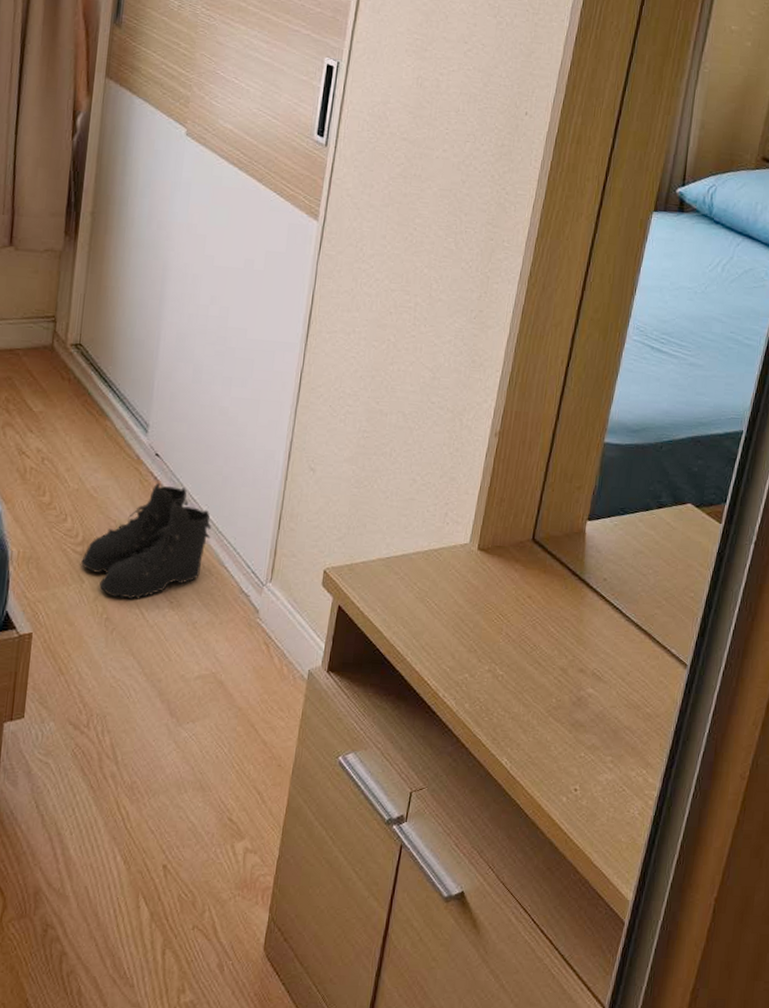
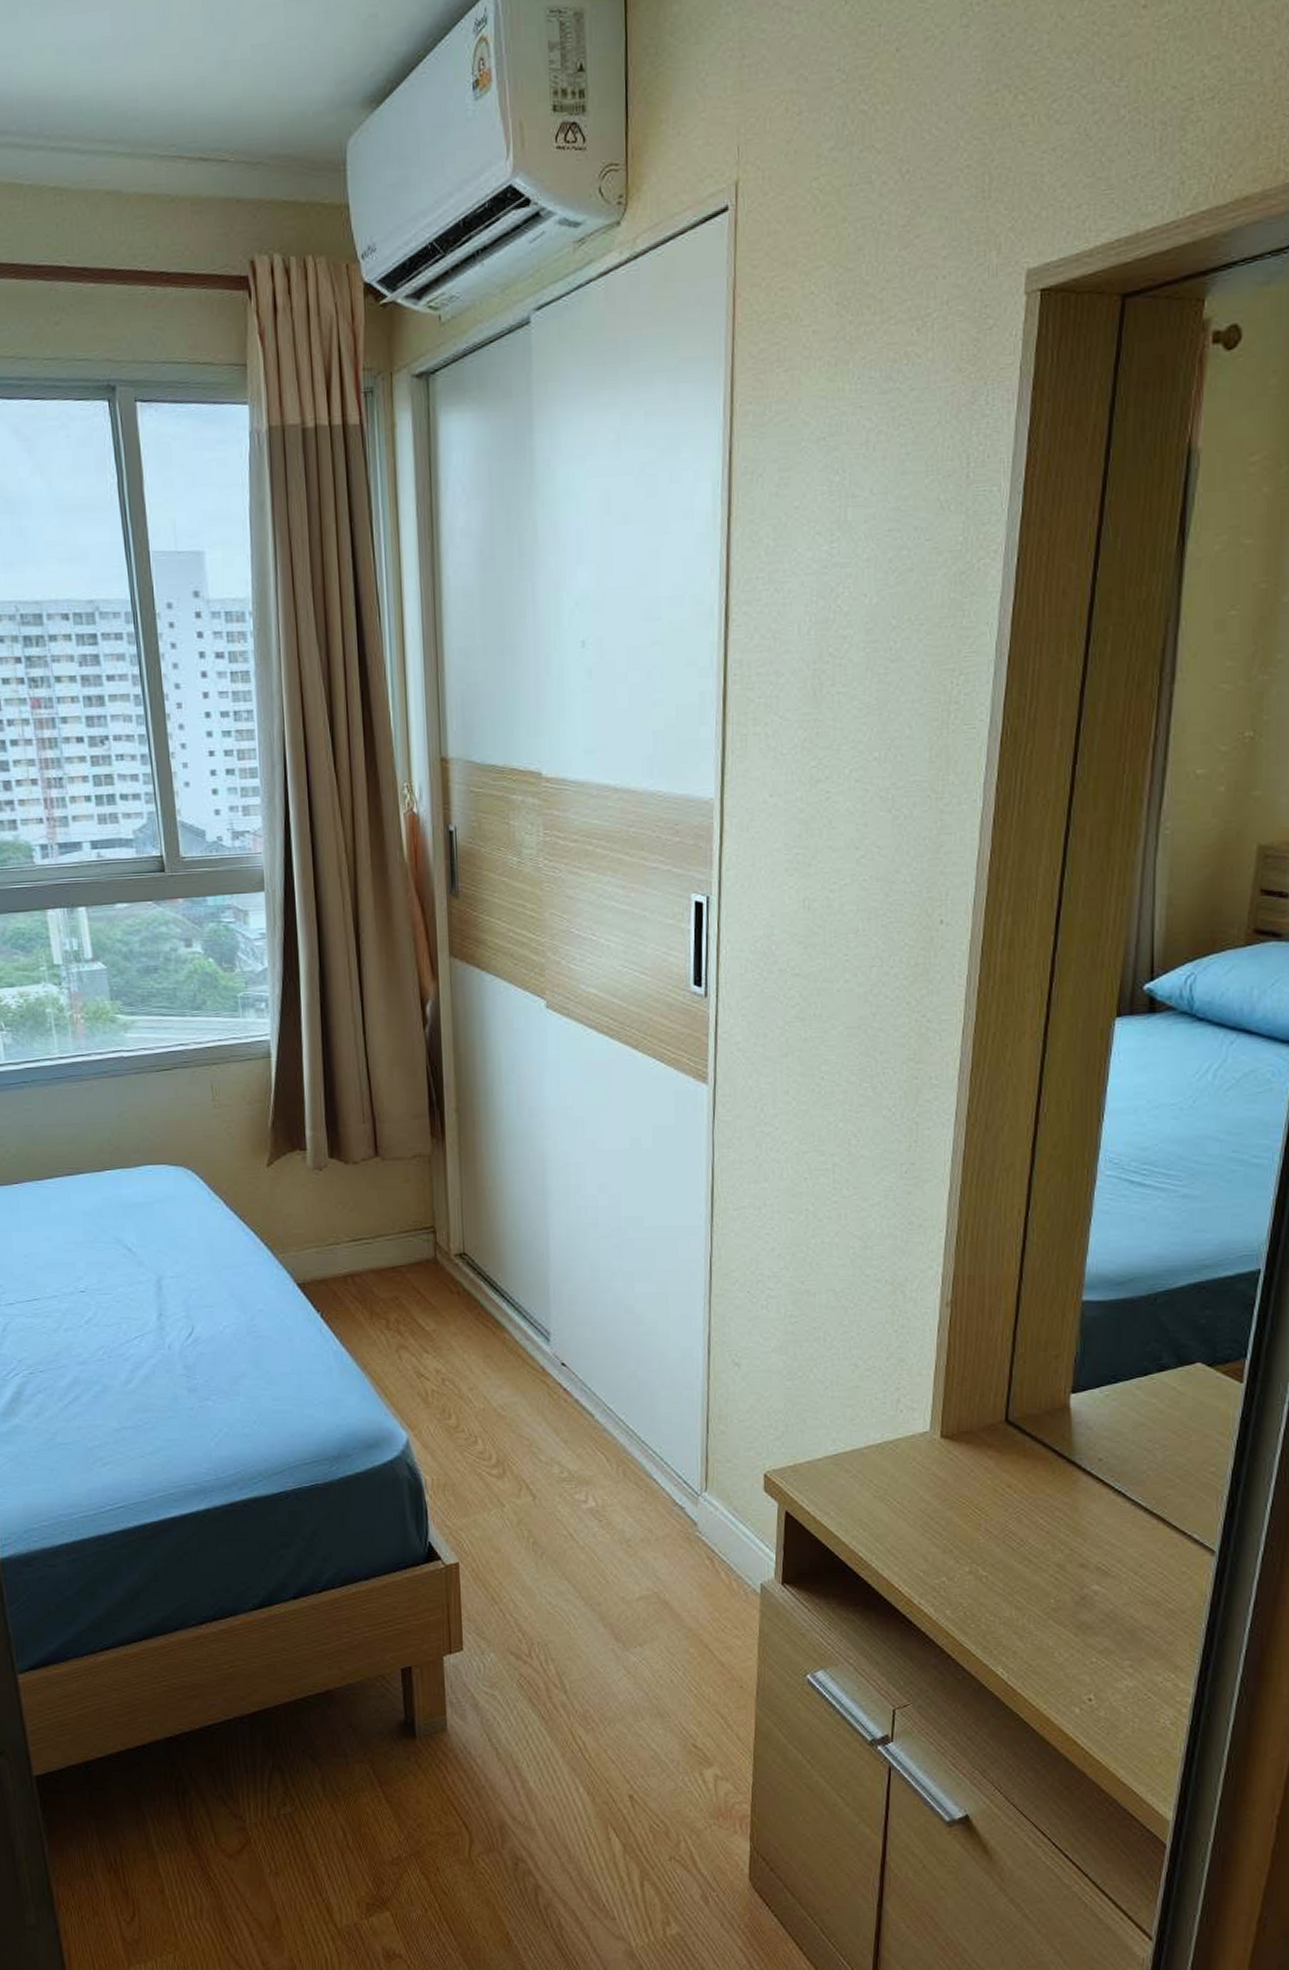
boots: present [81,482,211,600] -> none [499,1393,634,1521]

